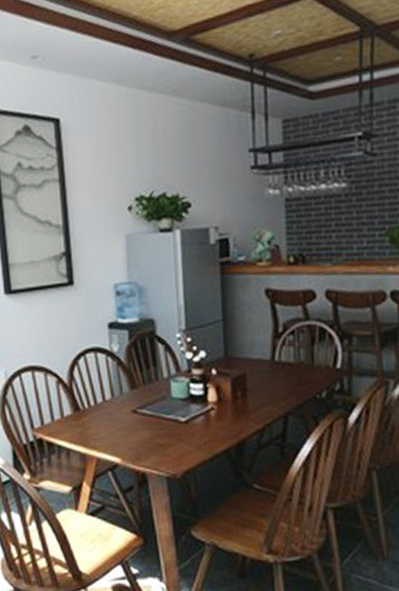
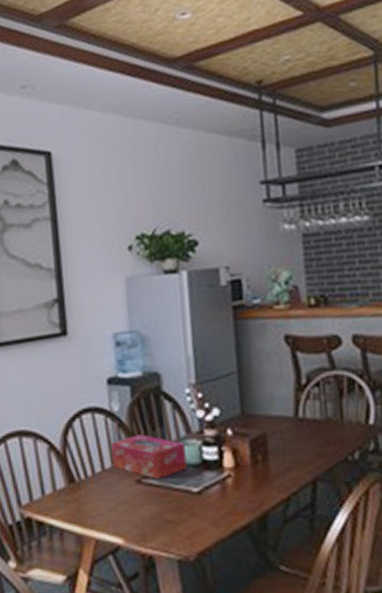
tissue box: none [111,372,176,410] -> present [111,434,187,480]

